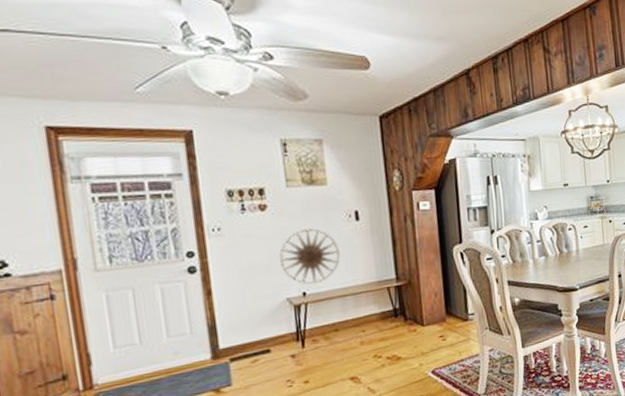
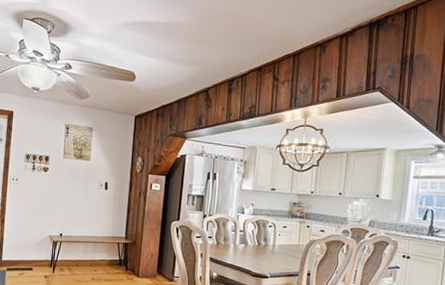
wall art: present [279,228,340,285] -> none [50,189,90,229]

